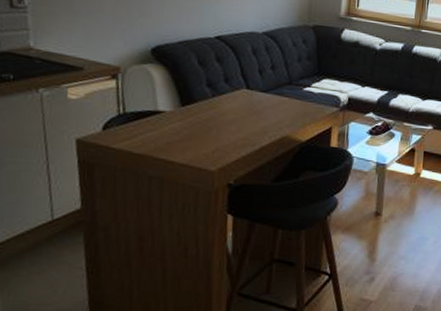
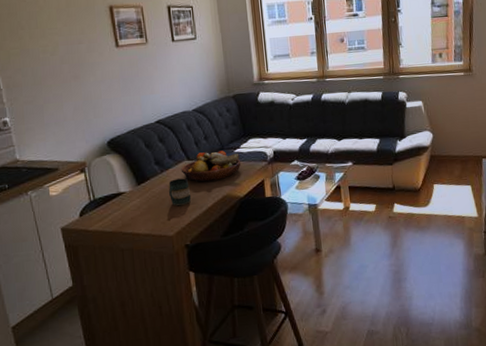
mug: none [218,107,245,140] -> present [168,178,192,206]
fruit bowl: none [236,83,310,118] -> present [181,150,241,183]

